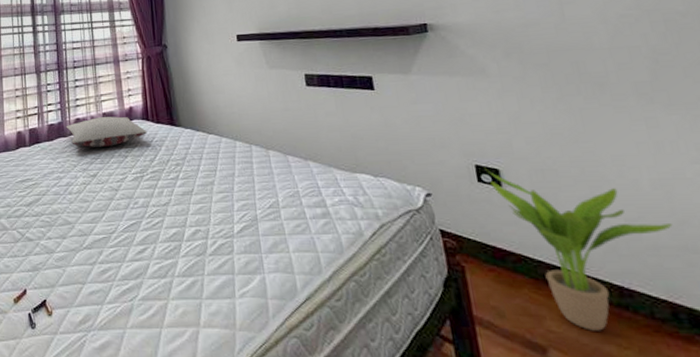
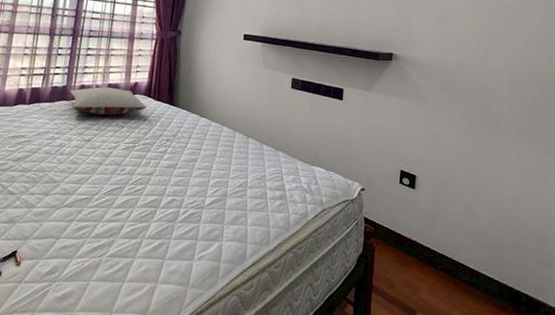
potted plant: present [485,167,673,331] -> none [406,173,515,301]

